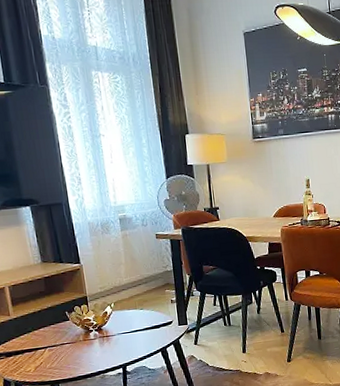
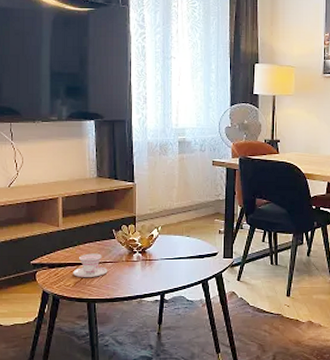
teacup: none [32,336,67,362] -> present [73,253,108,277]

